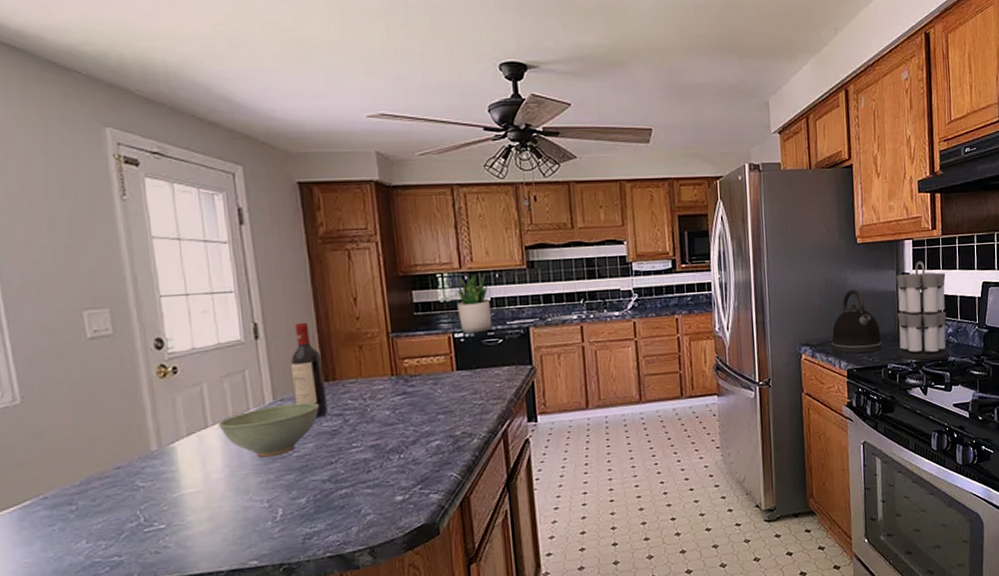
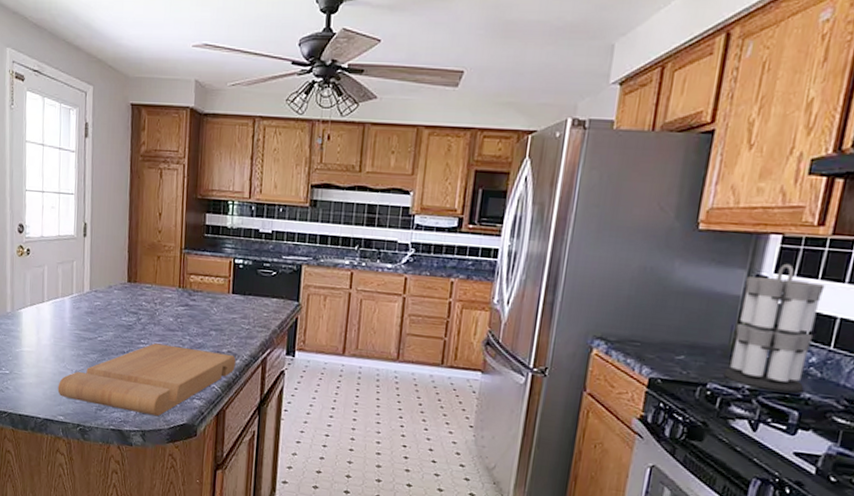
bowl: present [217,402,320,458] -> none [50,294,122,337]
cutting board: none [243,435,473,537] -> present [57,343,236,417]
wine bottle: present [290,322,329,417] -> none [105,228,129,312]
planter: present [456,272,492,334] -> none [241,205,272,262]
kettle: present [832,289,883,354] -> none [634,284,707,365]

